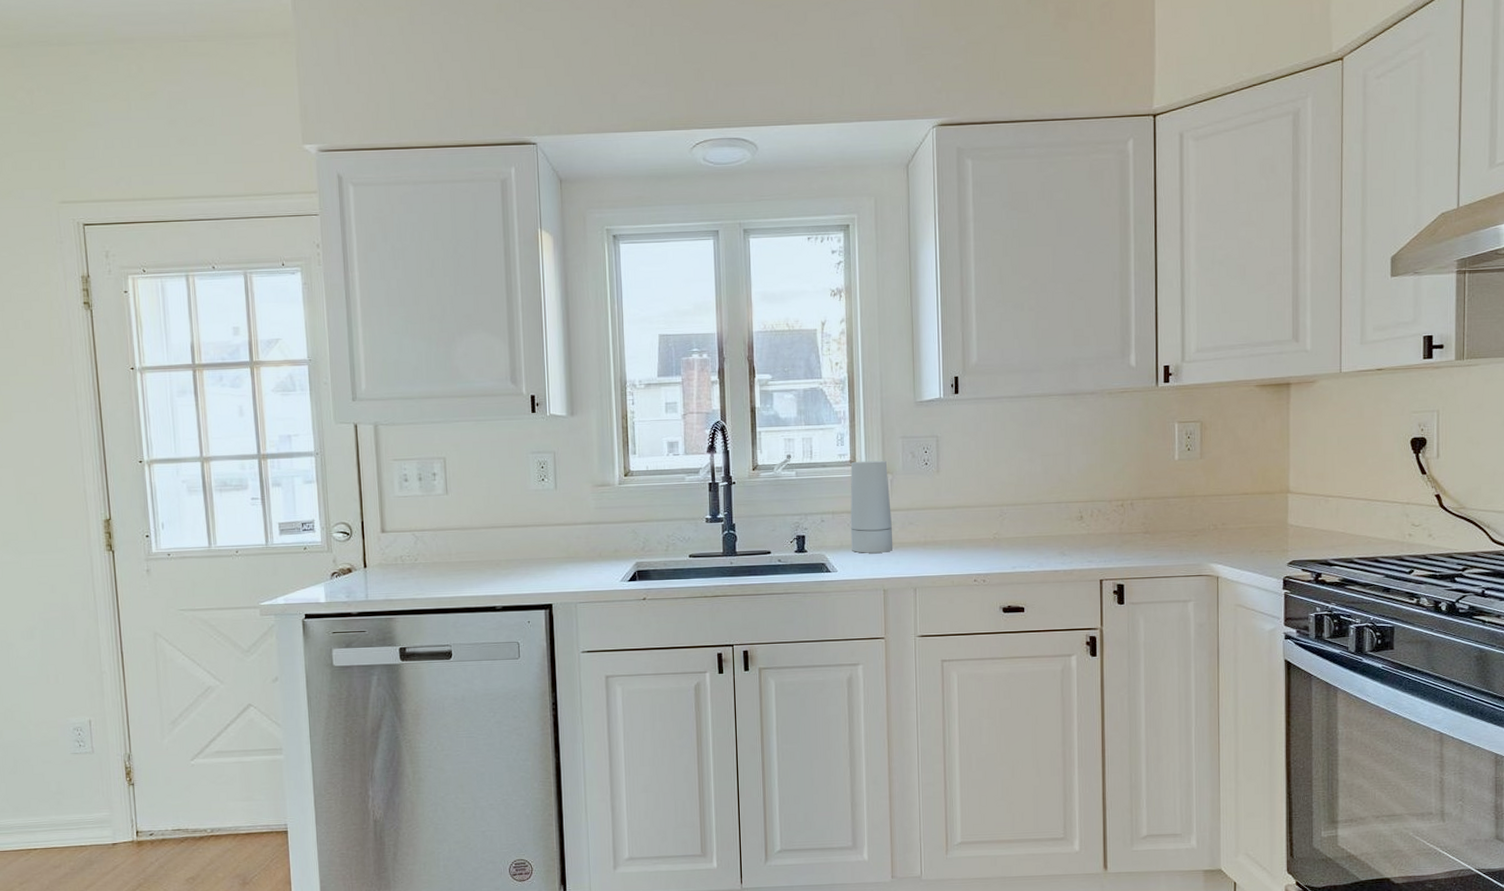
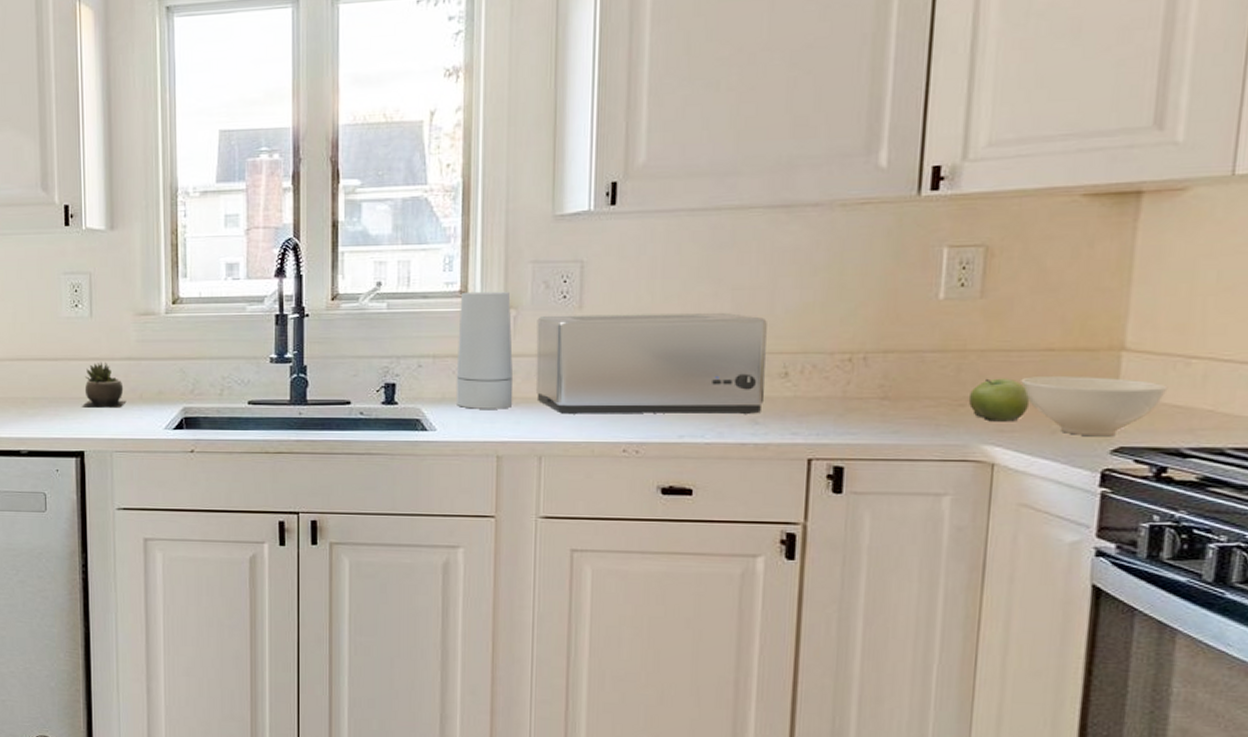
succulent plant: none [550,526,588,566] -> present [82,361,127,408]
toaster: none [907,473,1068,554] -> present [535,313,767,414]
fruit: none [1199,515,1237,546] -> present [968,378,1030,422]
bowl: none [1230,512,1317,554] -> present [1021,377,1168,437]

